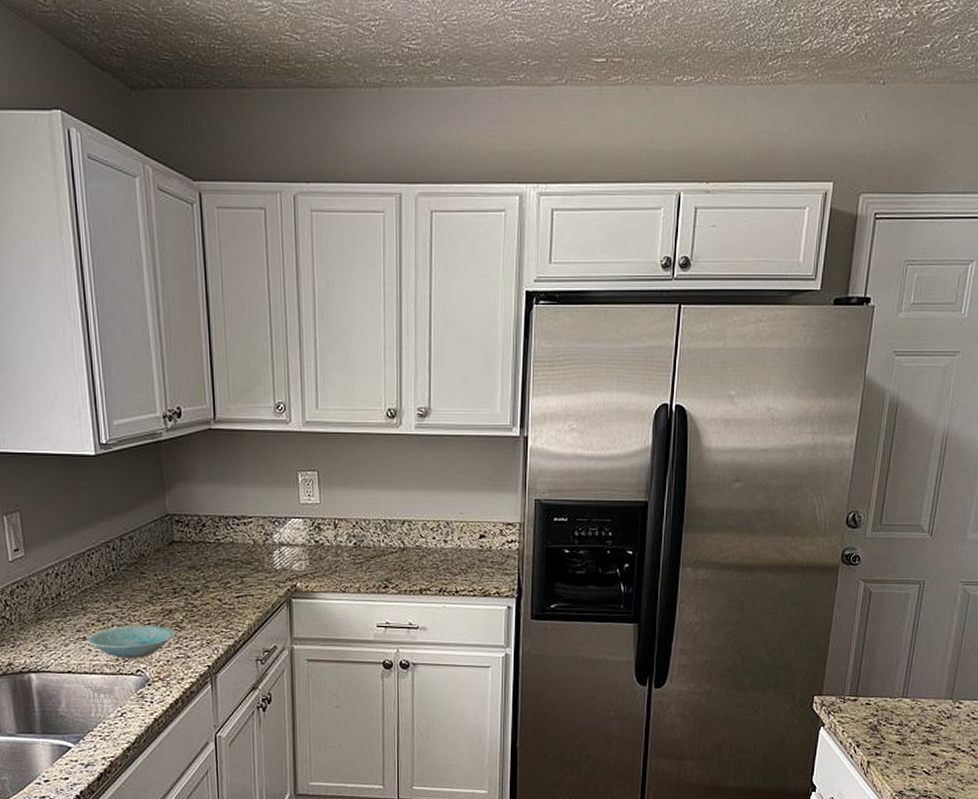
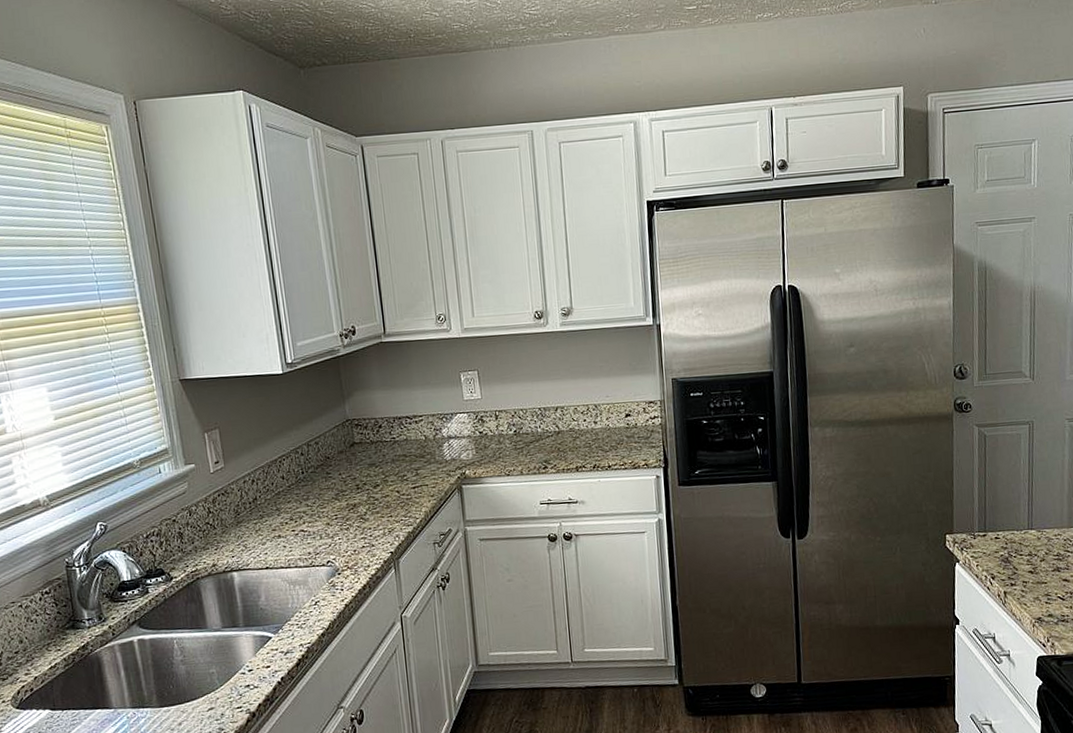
bowl: present [88,625,175,659] -> none [282,519,360,552]

